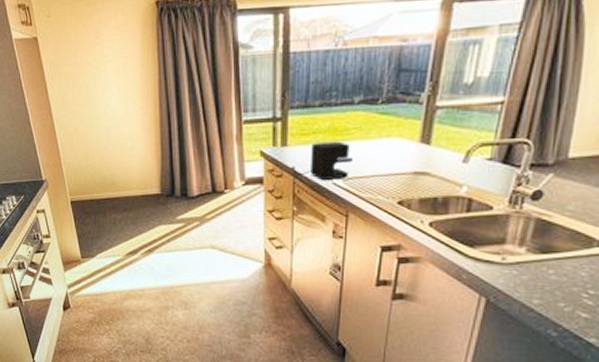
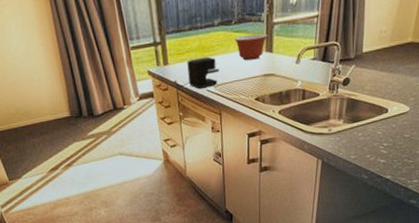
mixing bowl: none [379,119,427,151] -> present [234,33,268,61]

